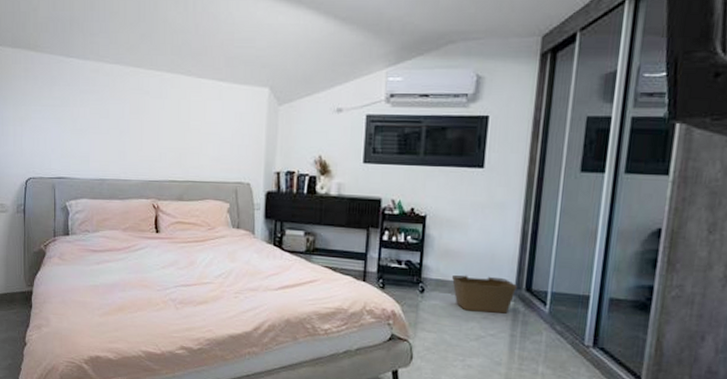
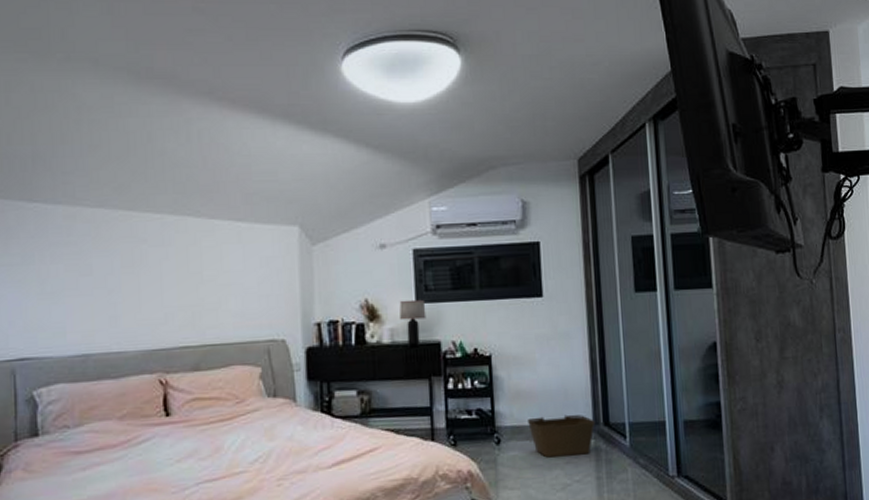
table lamp: none [346,159,372,202] -> present [399,299,427,348]

